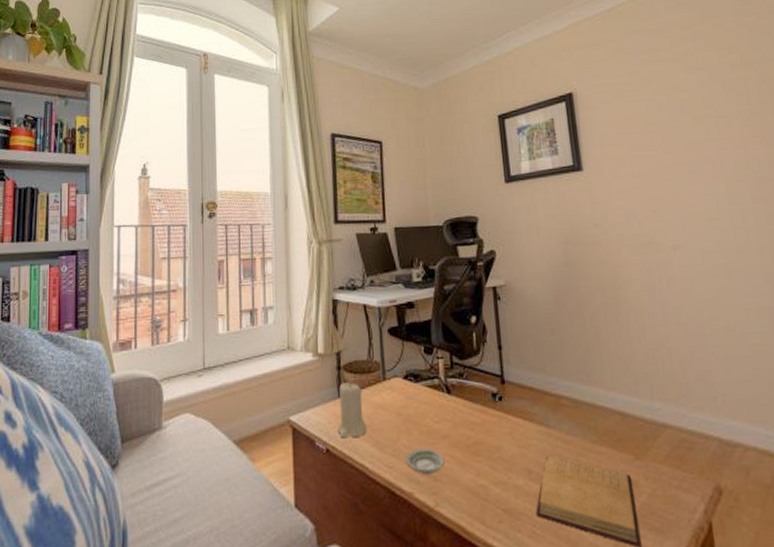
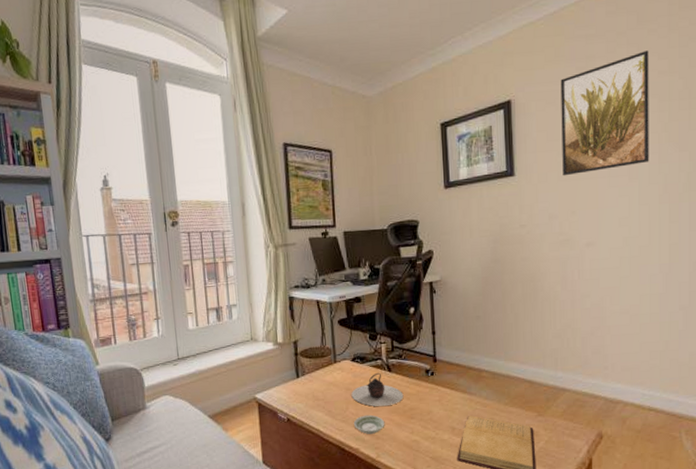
candle: present [337,383,367,439] -> none [296,366,321,410]
teapot: none [403,394,467,439] -> present [351,372,404,407]
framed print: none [624,44,734,172] -> present [560,50,649,176]

